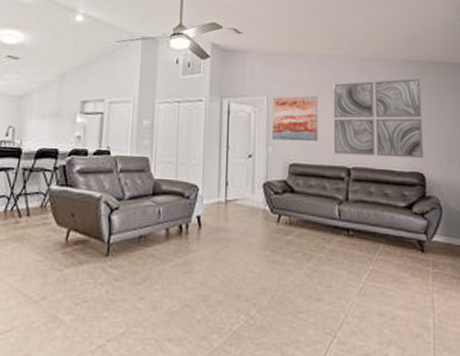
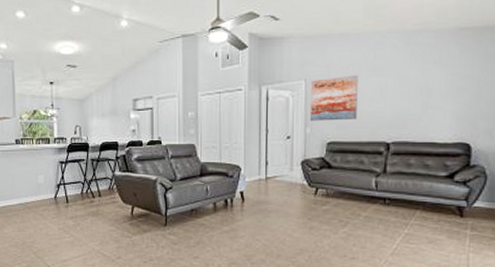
wall art: present [333,78,423,159] -> none [373,46,475,130]

